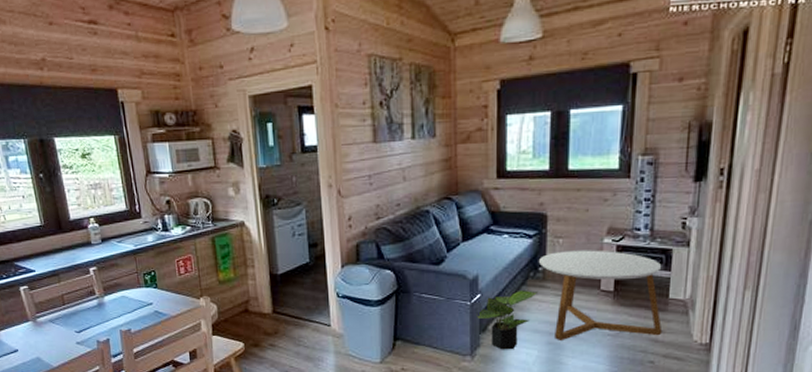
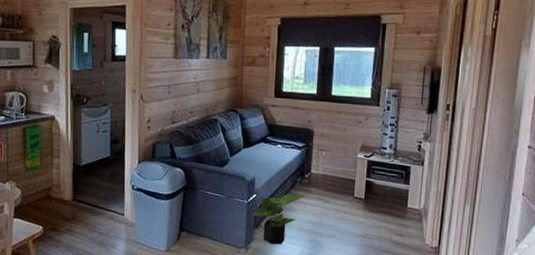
coffee table: present [538,250,663,341] -> none [305,162,403,240]

